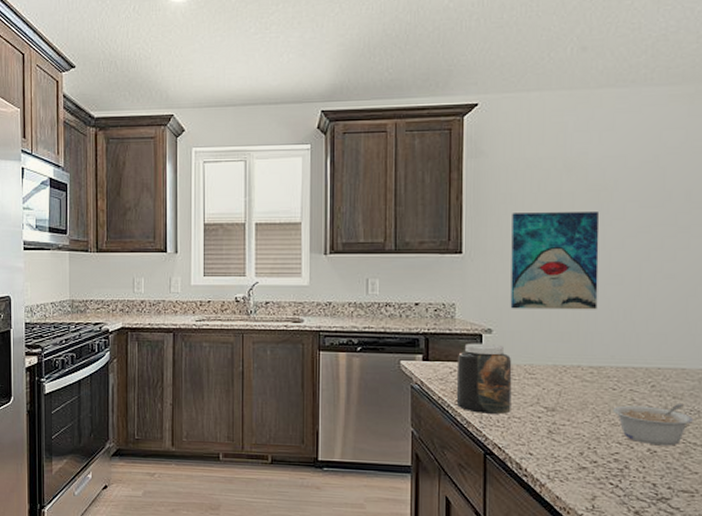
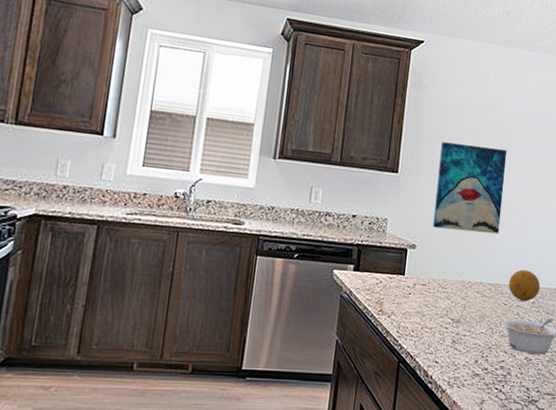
jar: present [456,343,512,414] -> none [379,256,430,324]
fruit: none [617,348,660,385] -> present [509,269,540,302]

